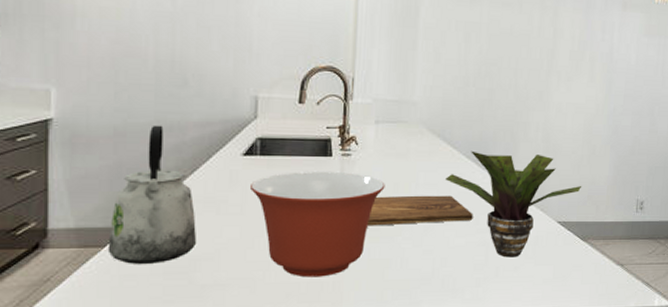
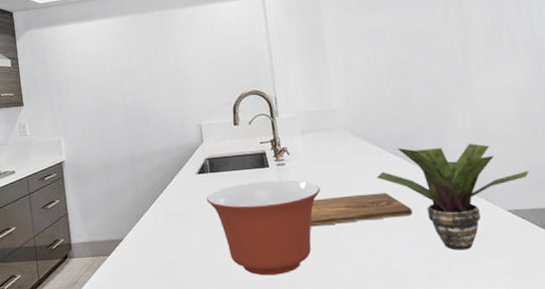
kettle: present [107,125,196,264] -> none [111,156,173,268]

